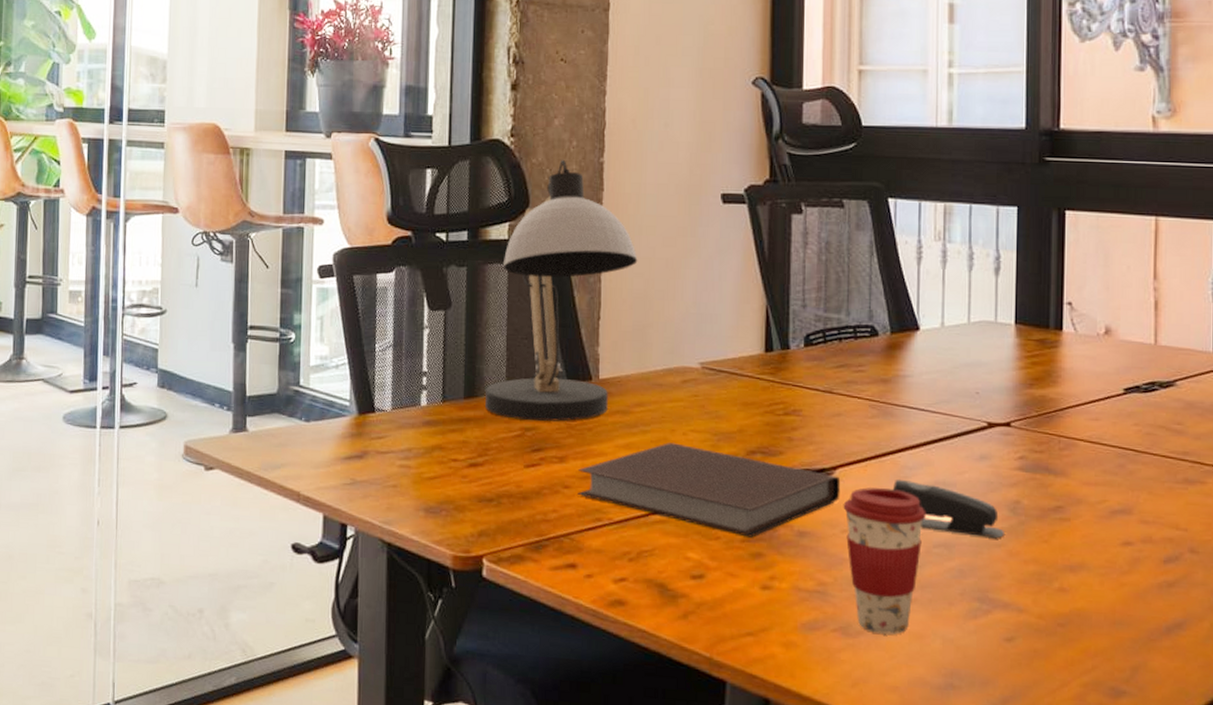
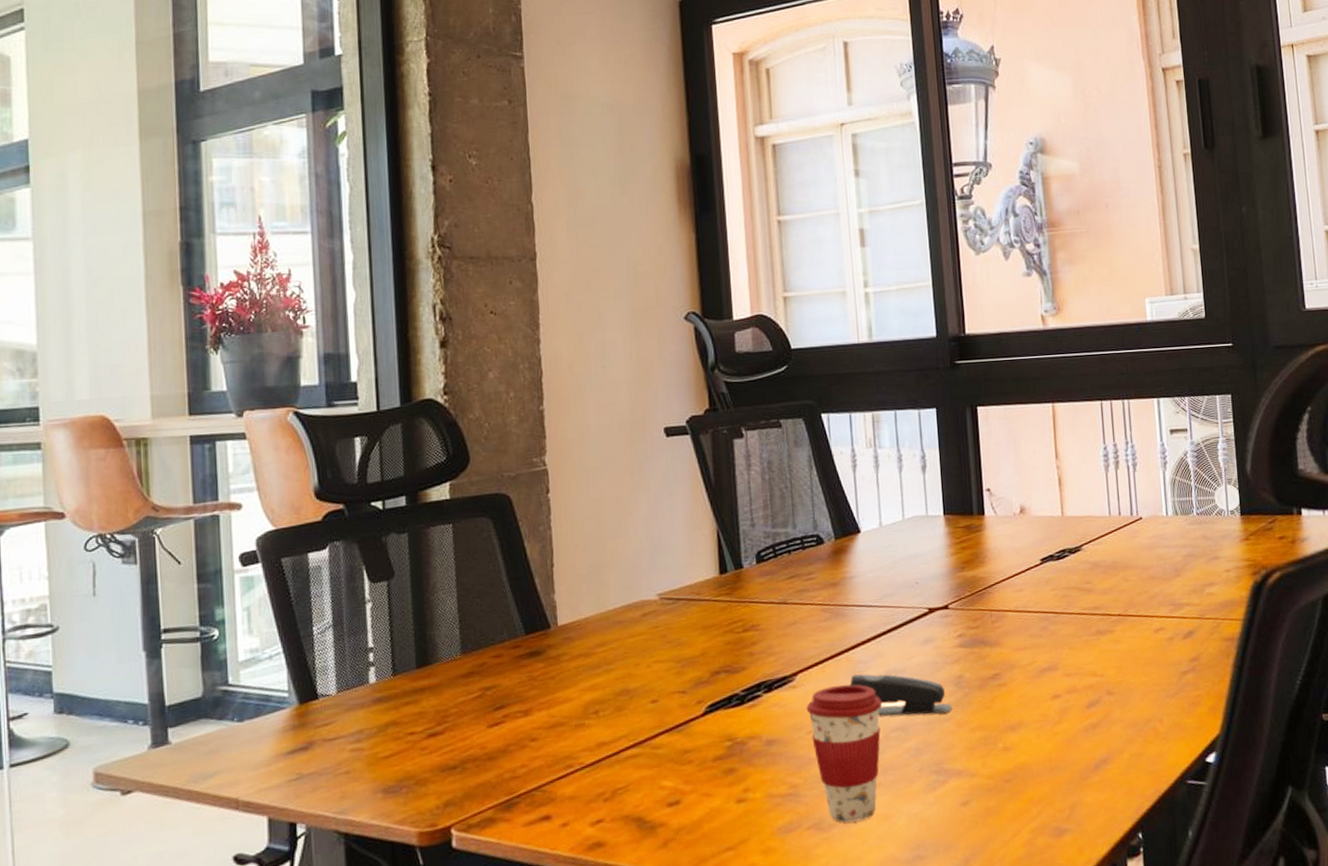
desk lamp: present [485,159,638,422] -> none [439,411,587,681]
notebook: present [578,443,841,537] -> none [544,676,803,756]

